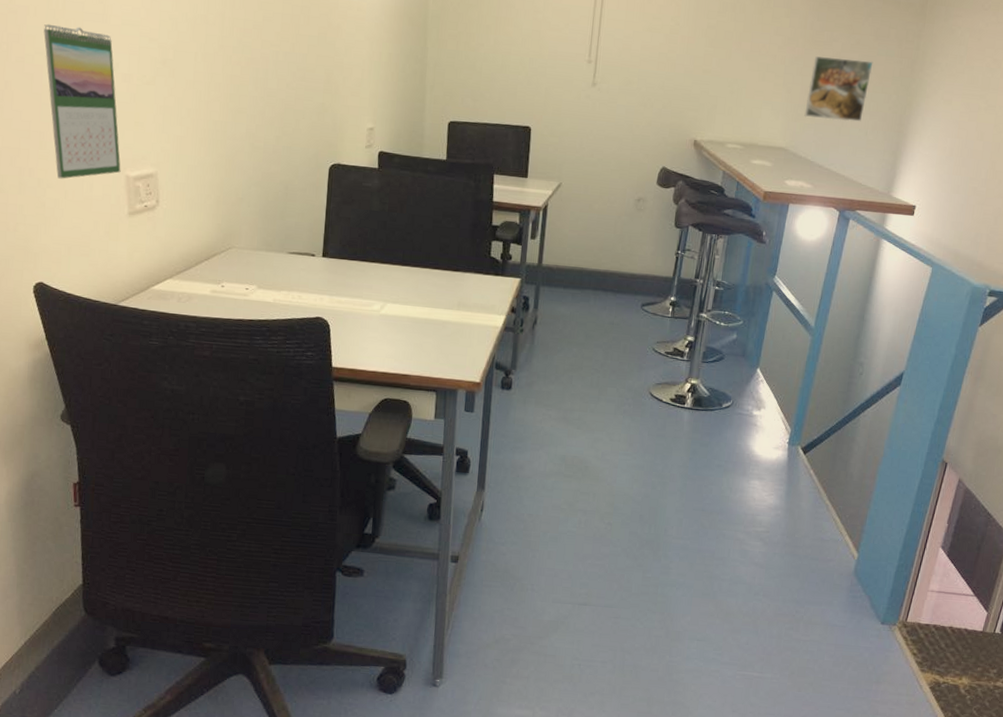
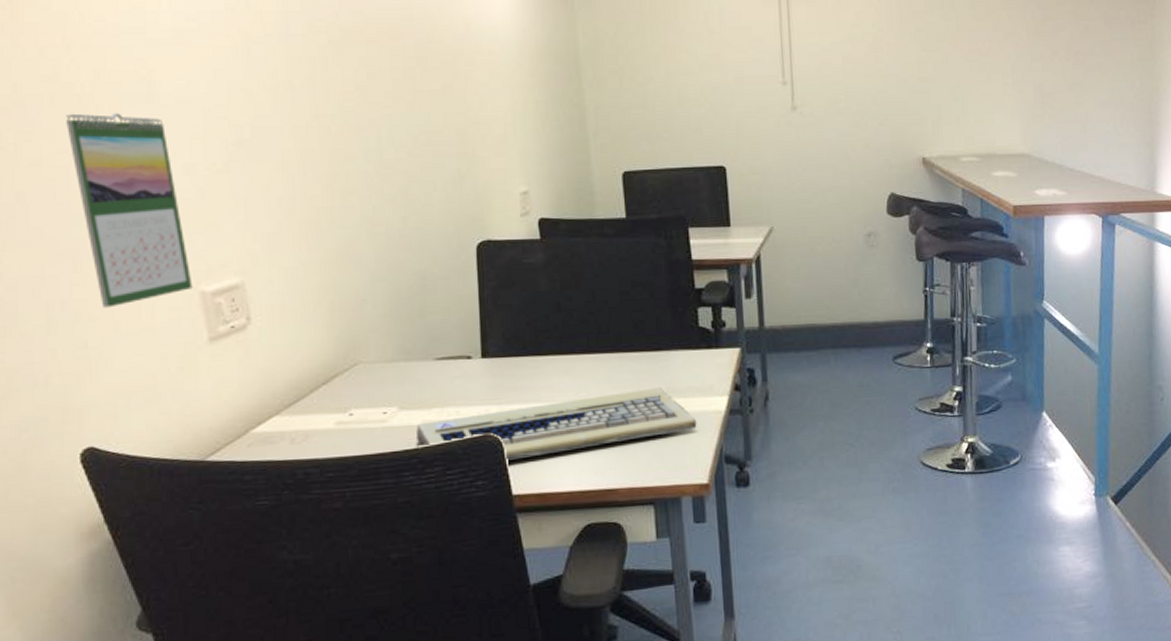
computer keyboard: none [266,300,478,340] -> present [415,387,697,460]
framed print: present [804,55,874,122] -> none [1041,47,1108,117]

